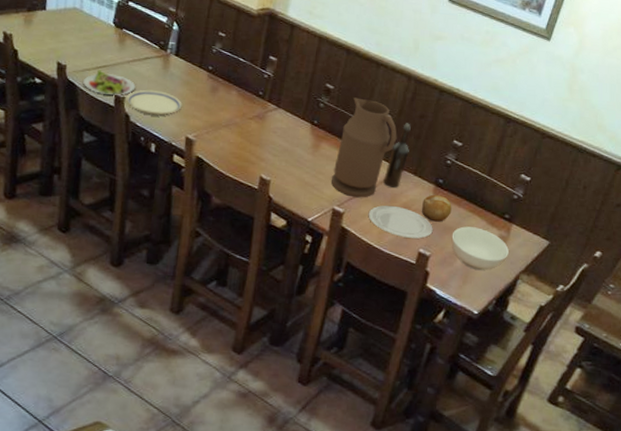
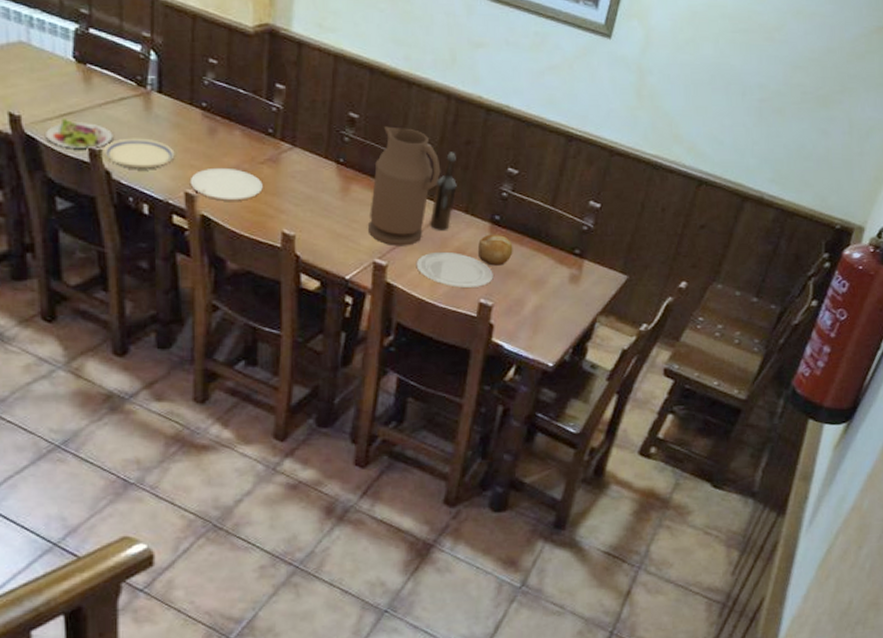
plate: none [191,119,249,148] -> present [189,167,263,201]
bowl: present [451,226,509,270] -> none [515,267,582,316]

